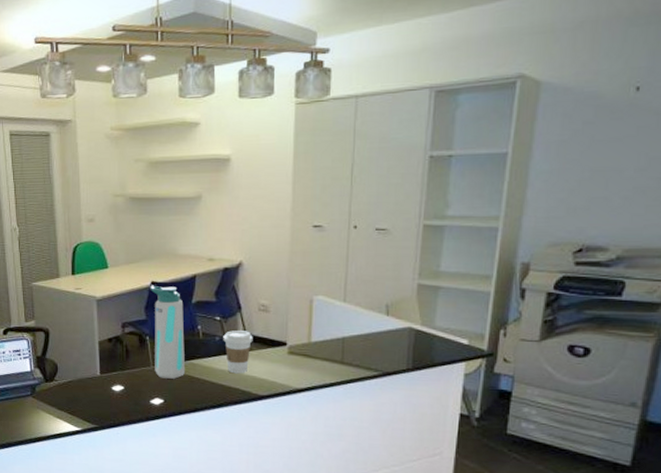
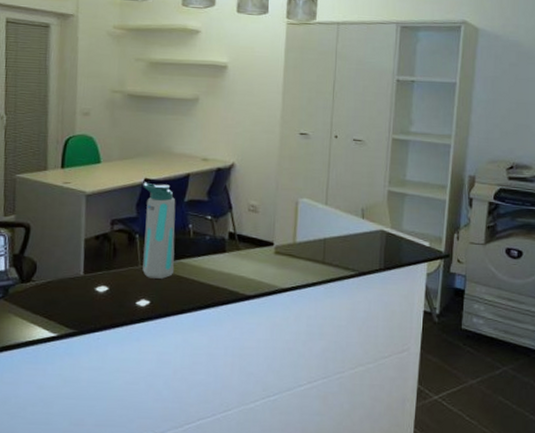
coffee cup: present [223,330,253,374] -> none [213,230,242,274]

